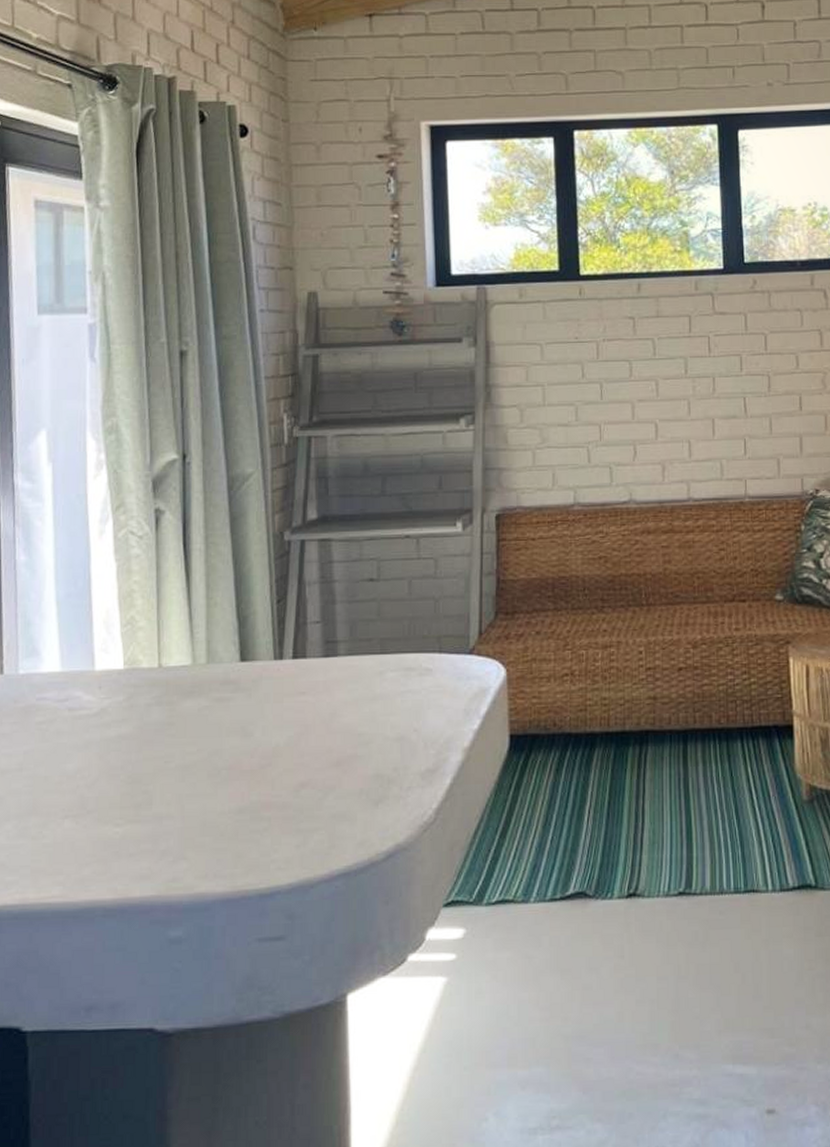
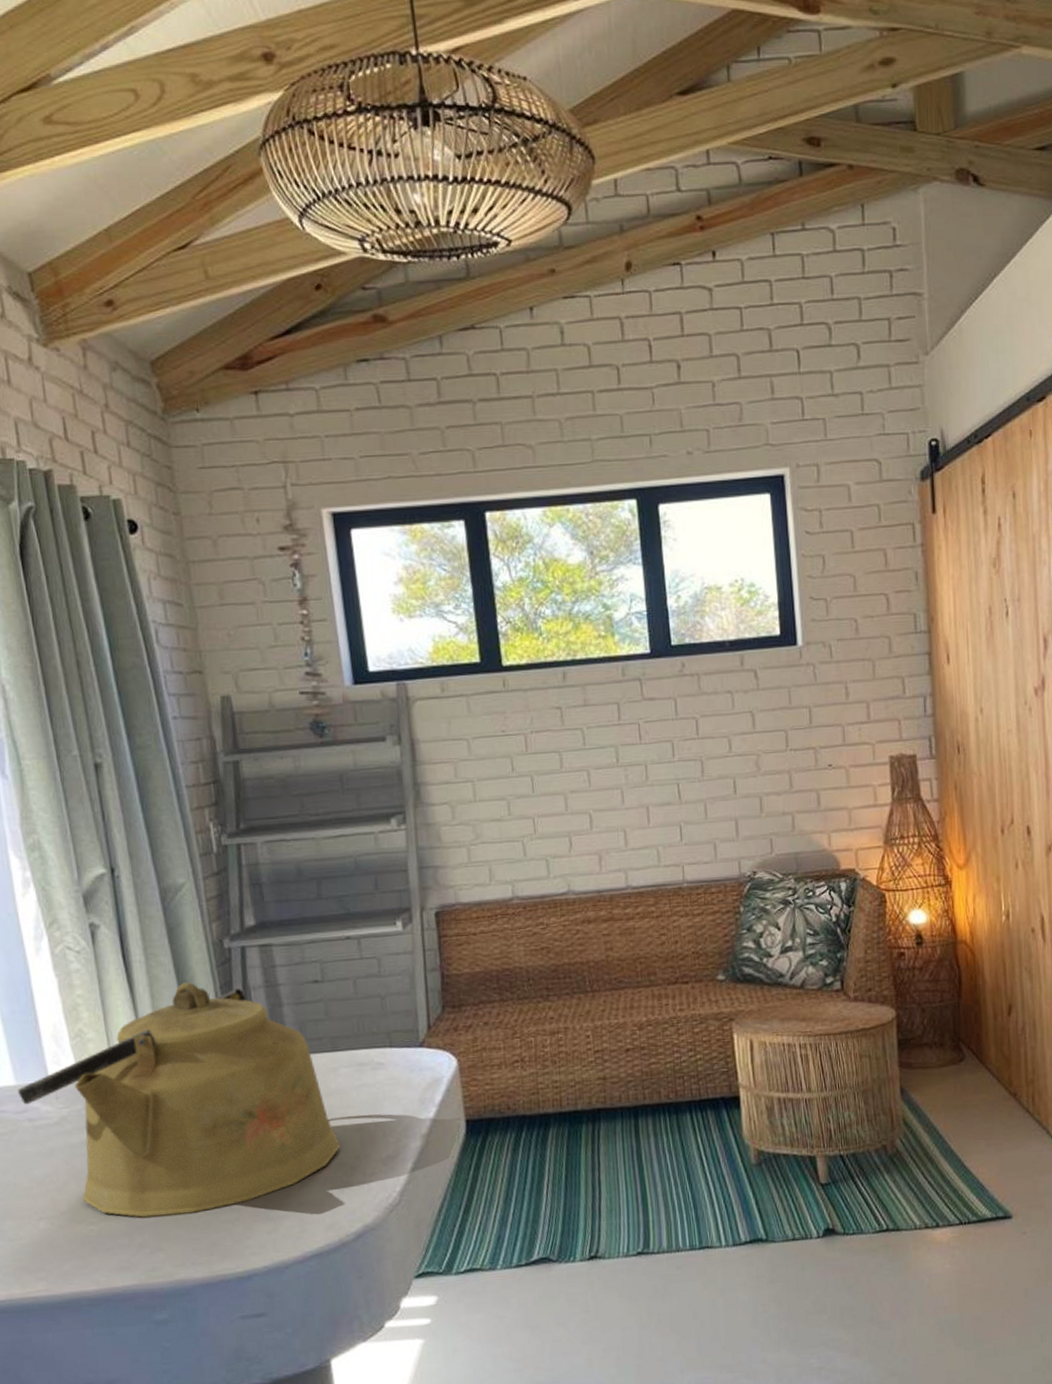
kettle: none [62,574,379,822] -> present [18,982,340,1218]

